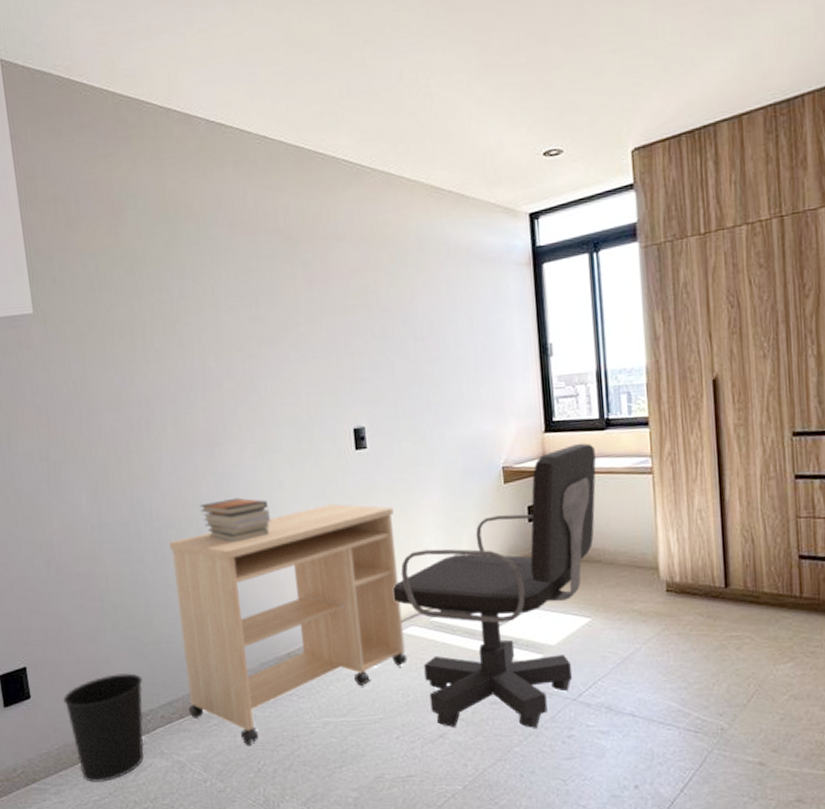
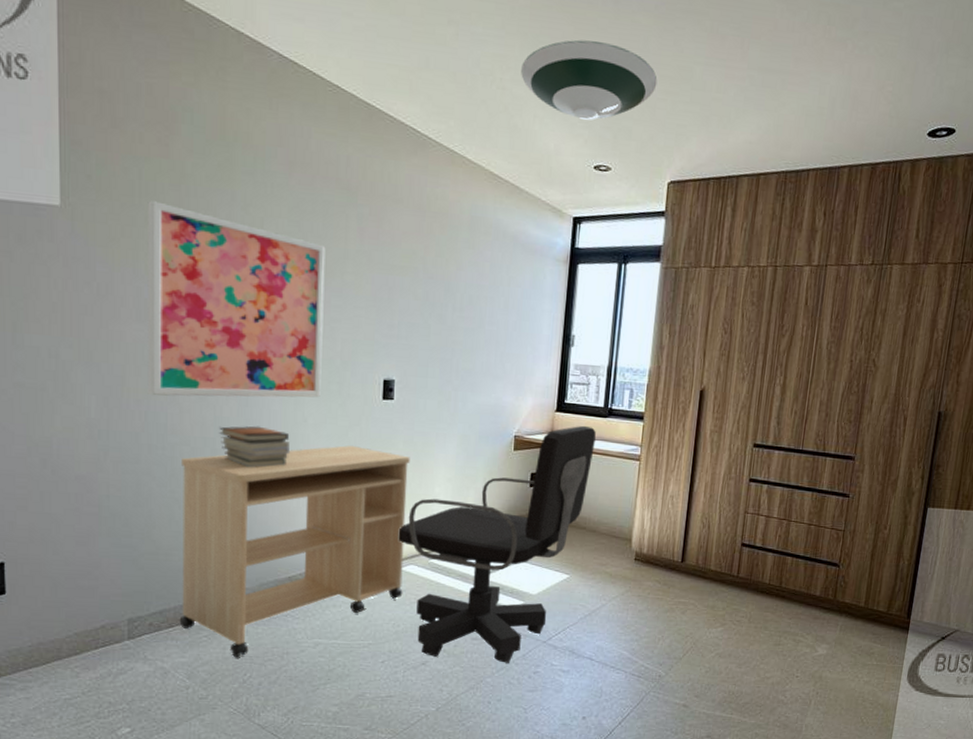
wastebasket: present [63,673,144,782] -> none [43,579,134,682]
wall art: none [107,290,293,483] -> present [147,201,326,398]
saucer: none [446,16,600,106] -> present [521,39,657,120]

